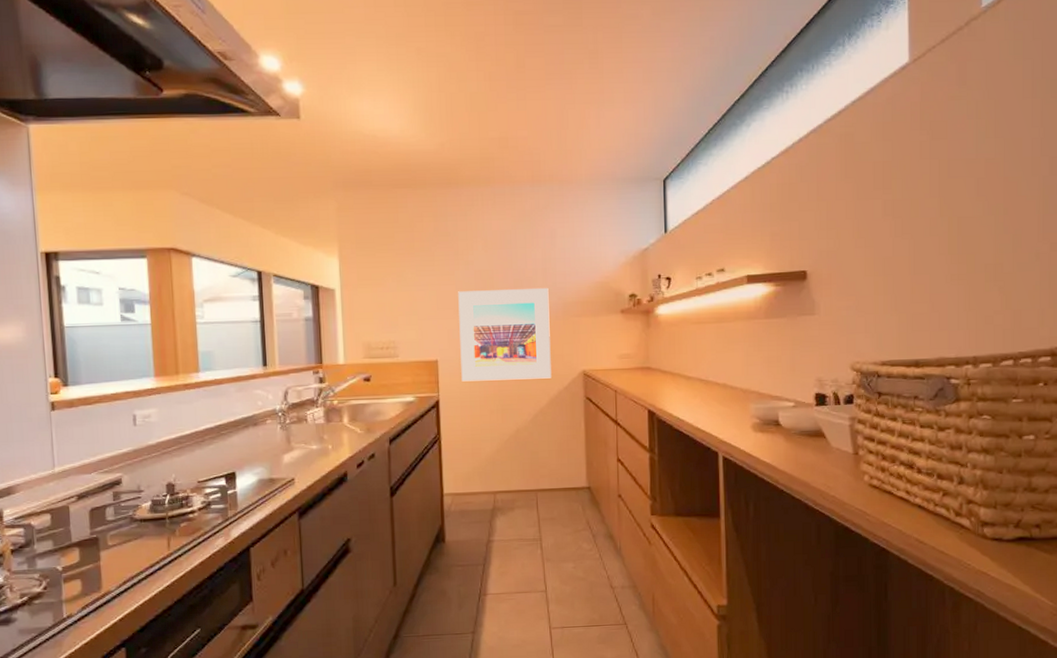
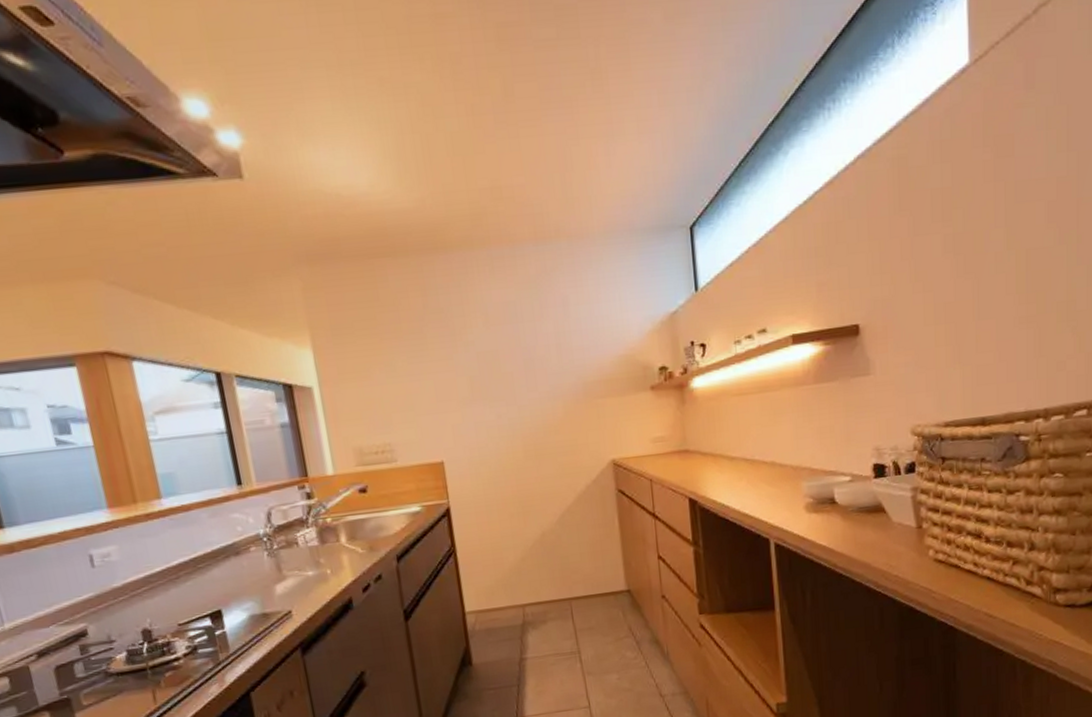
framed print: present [458,287,552,382] -> none [459,366,577,484]

